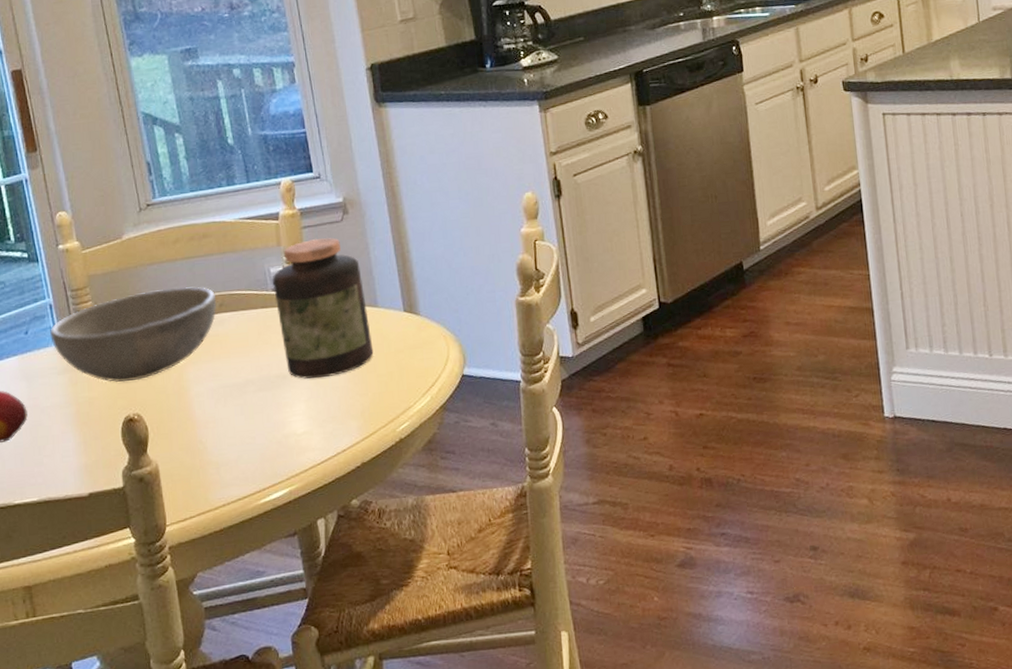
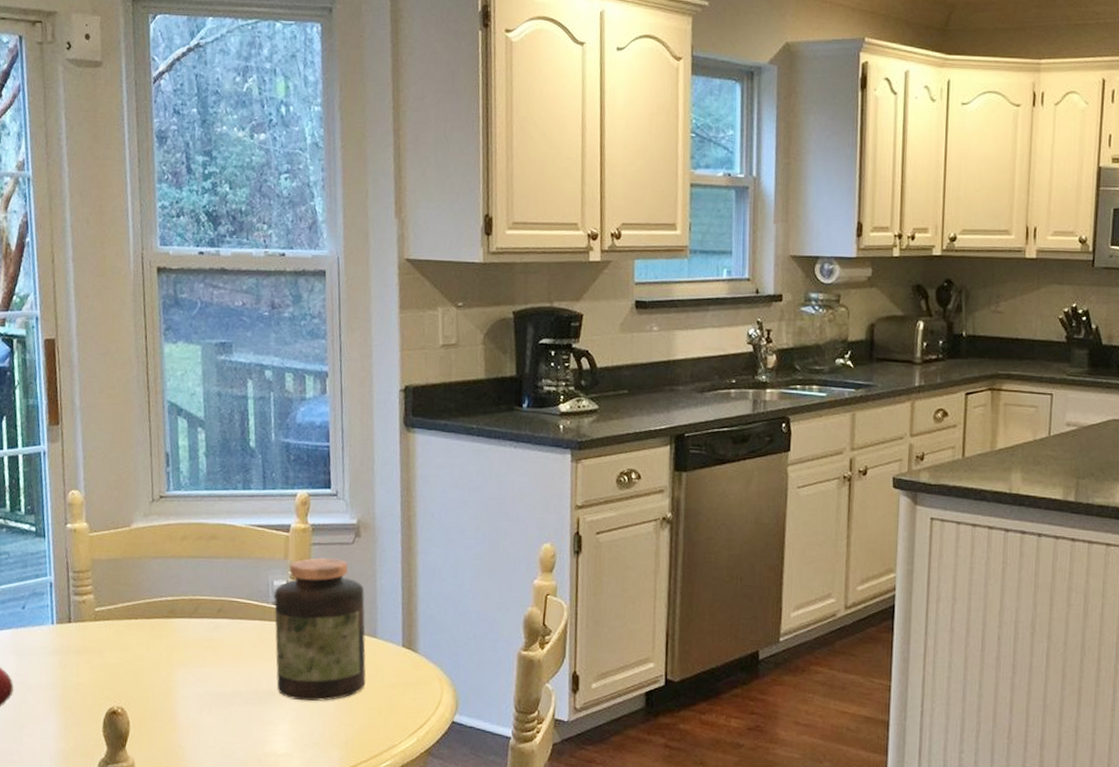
bowl: present [49,286,217,382] -> none [45,584,216,673]

